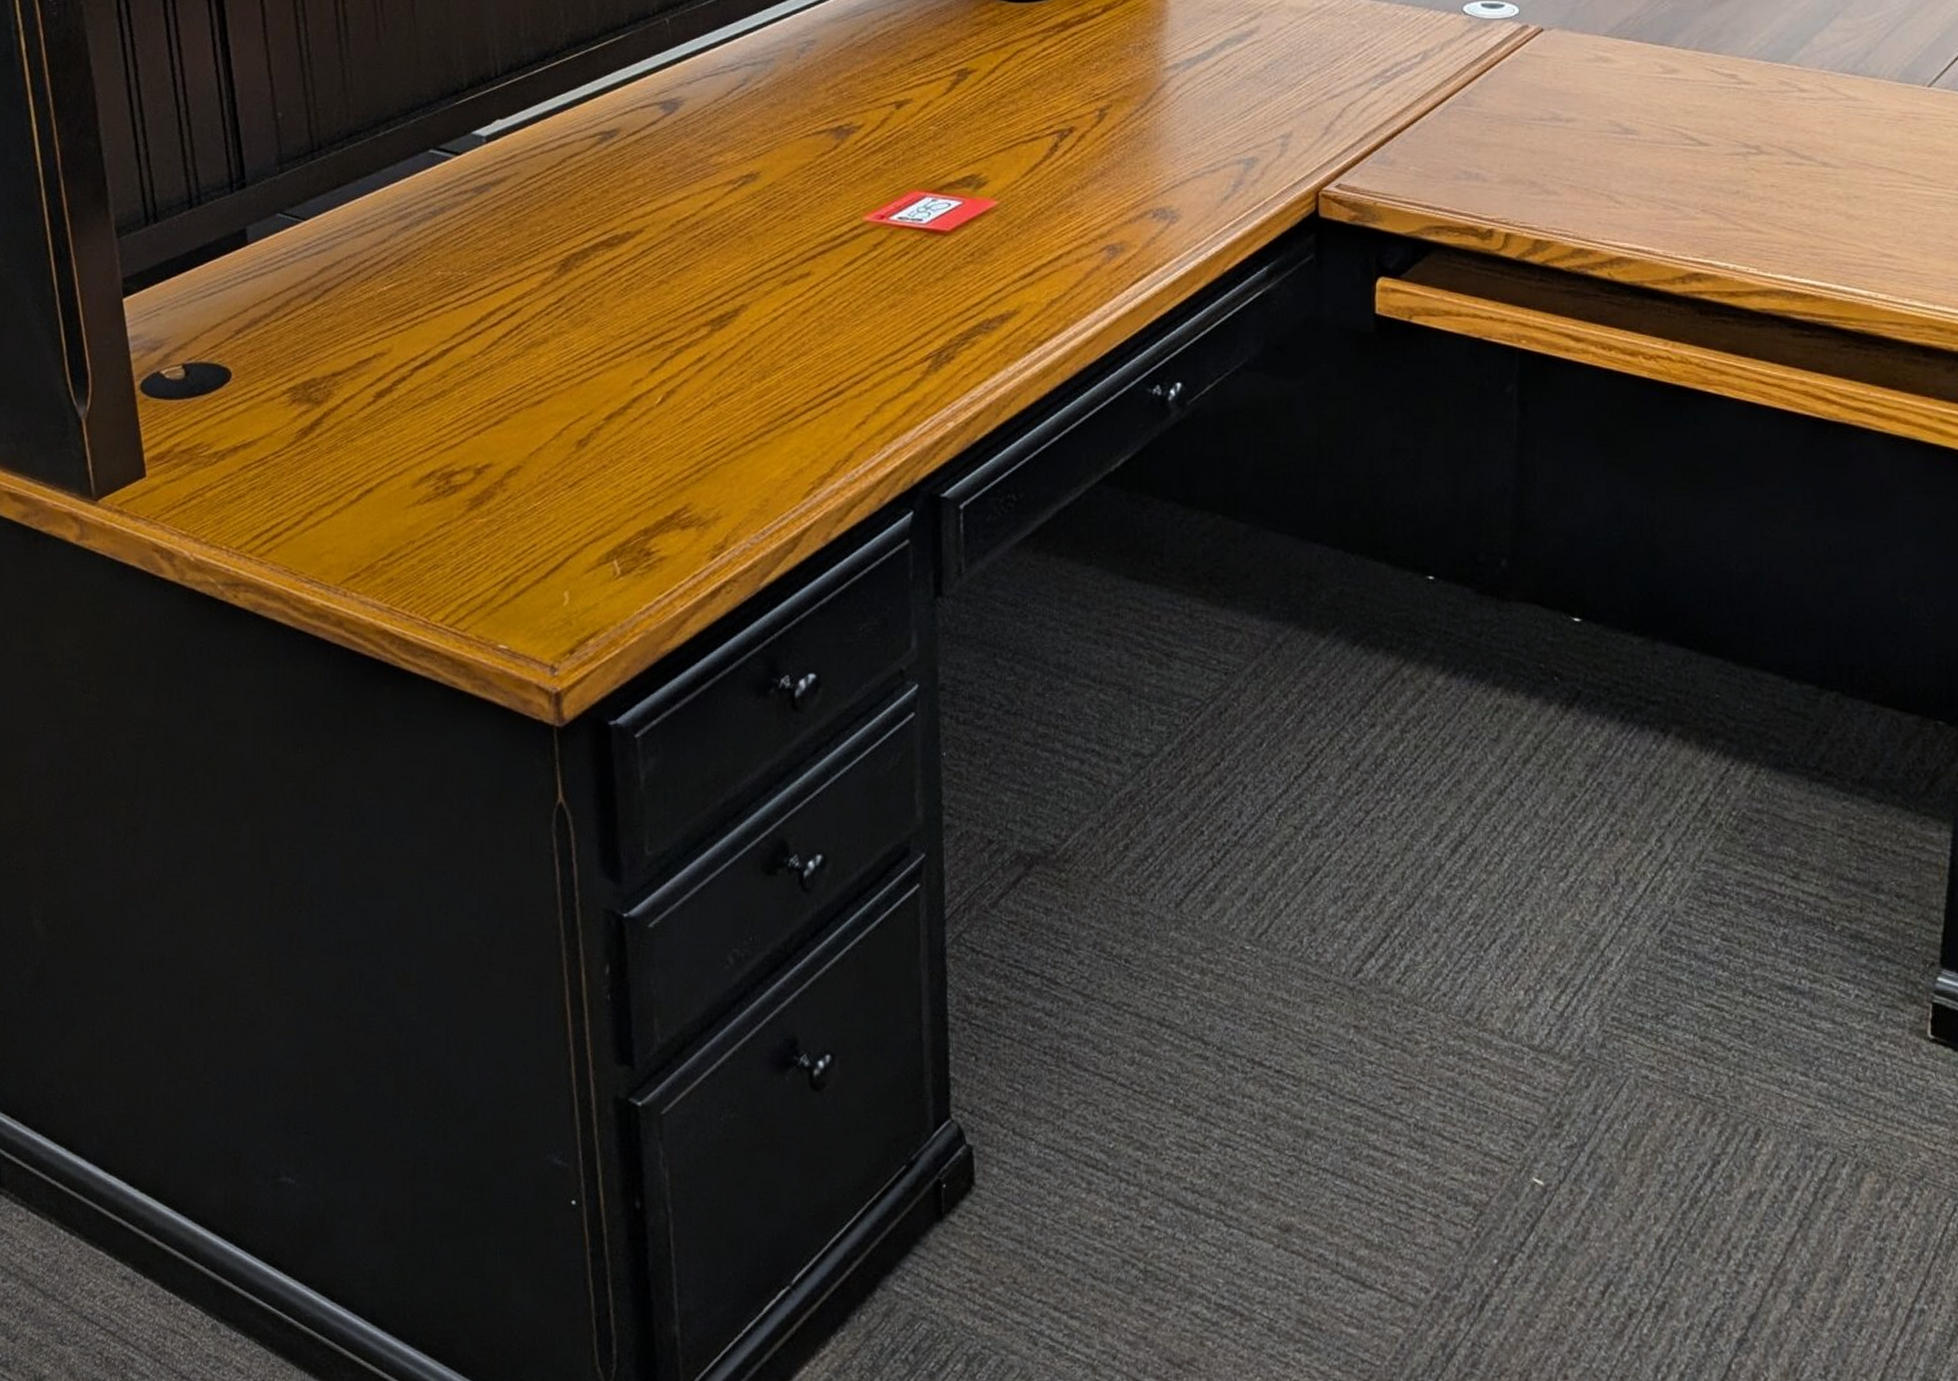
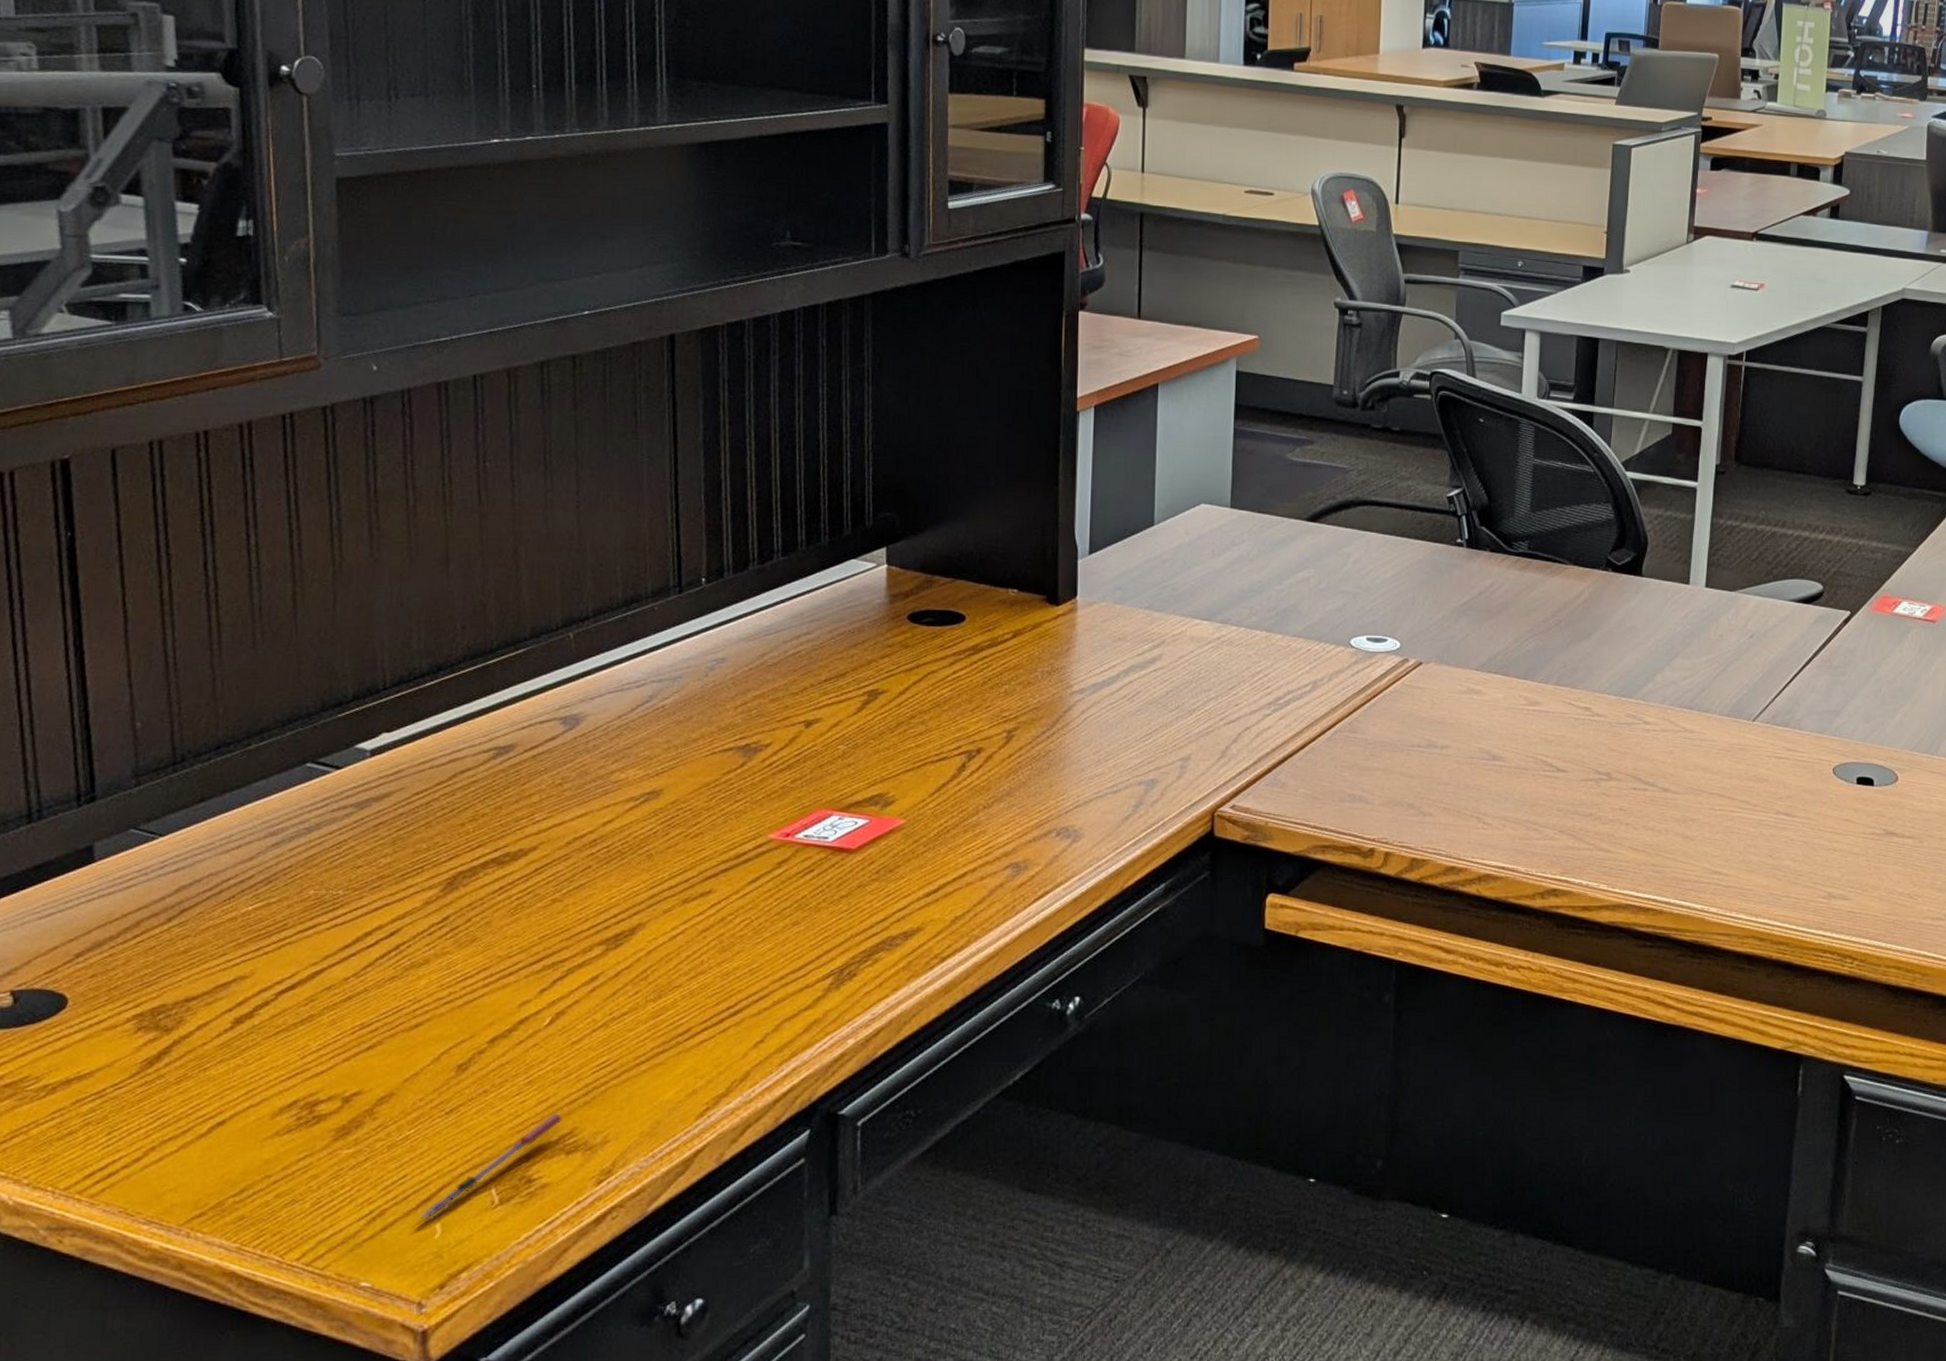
pen: none [547,489,678,588] -> present [417,1113,564,1220]

